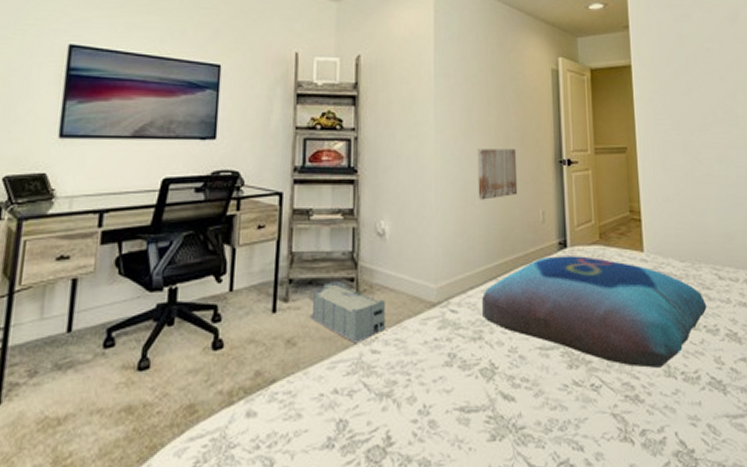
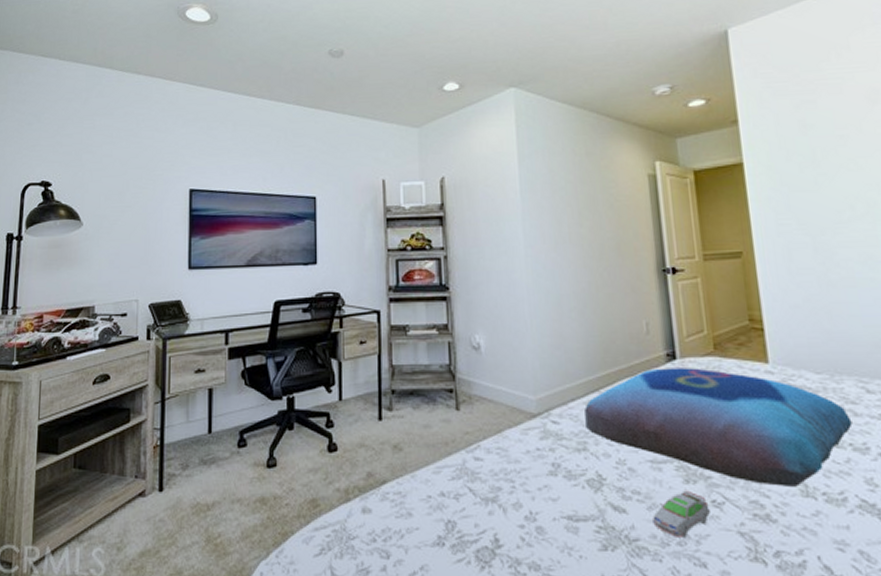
storage bin: present [308,280,388,346] -> none [411,391,489,453]
wall art: present [477,148,518,200] -> none [570,260,617,312]
toy car: none [538,375,589,423] -> present [653,490,710,538]

